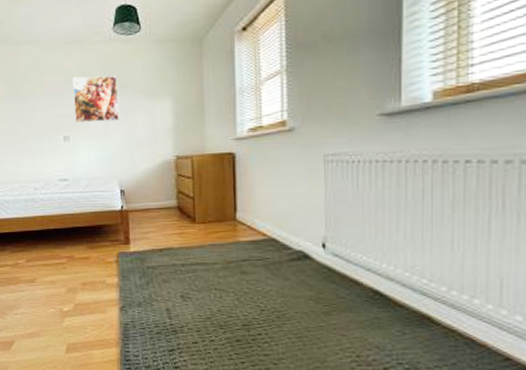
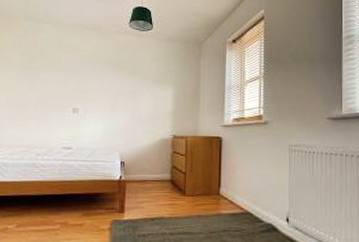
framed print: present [72,75,119,123] -> none [86,58,128,100]

